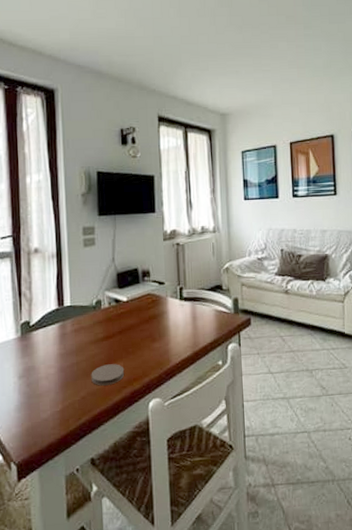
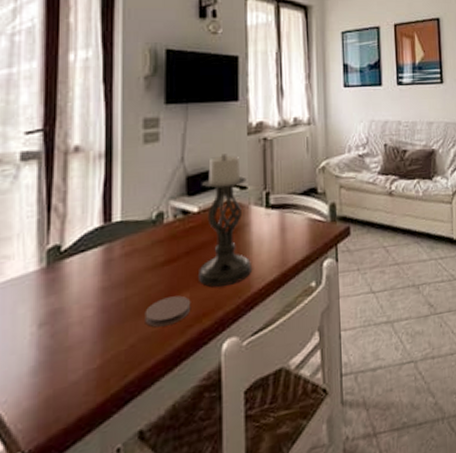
candle holder: none [129,255,171,360] -> present [199,153,253,288]

